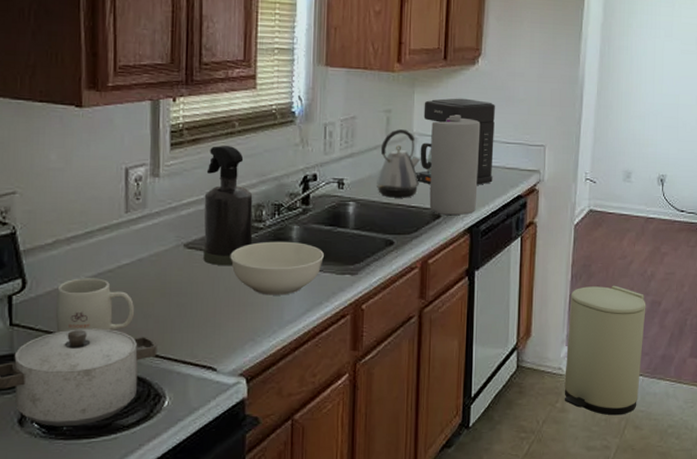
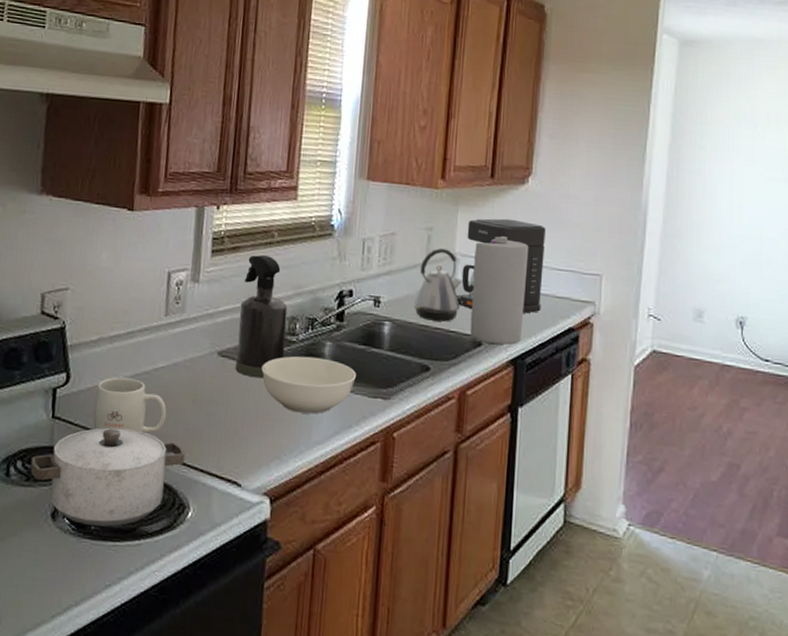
pedal bin: present [564,285,646,416] -> none [619,438,722,596]

